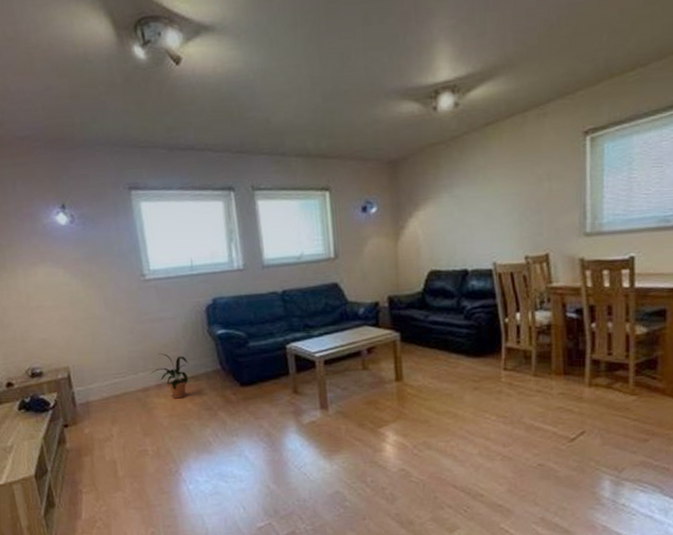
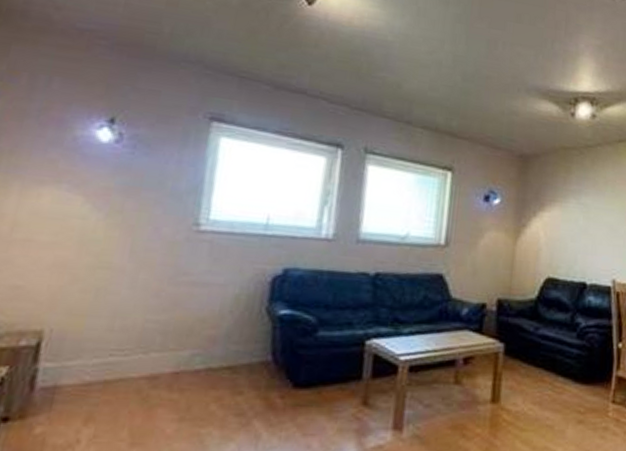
house plant: present [149,353,189,399] -> none [166,329,229,396]

